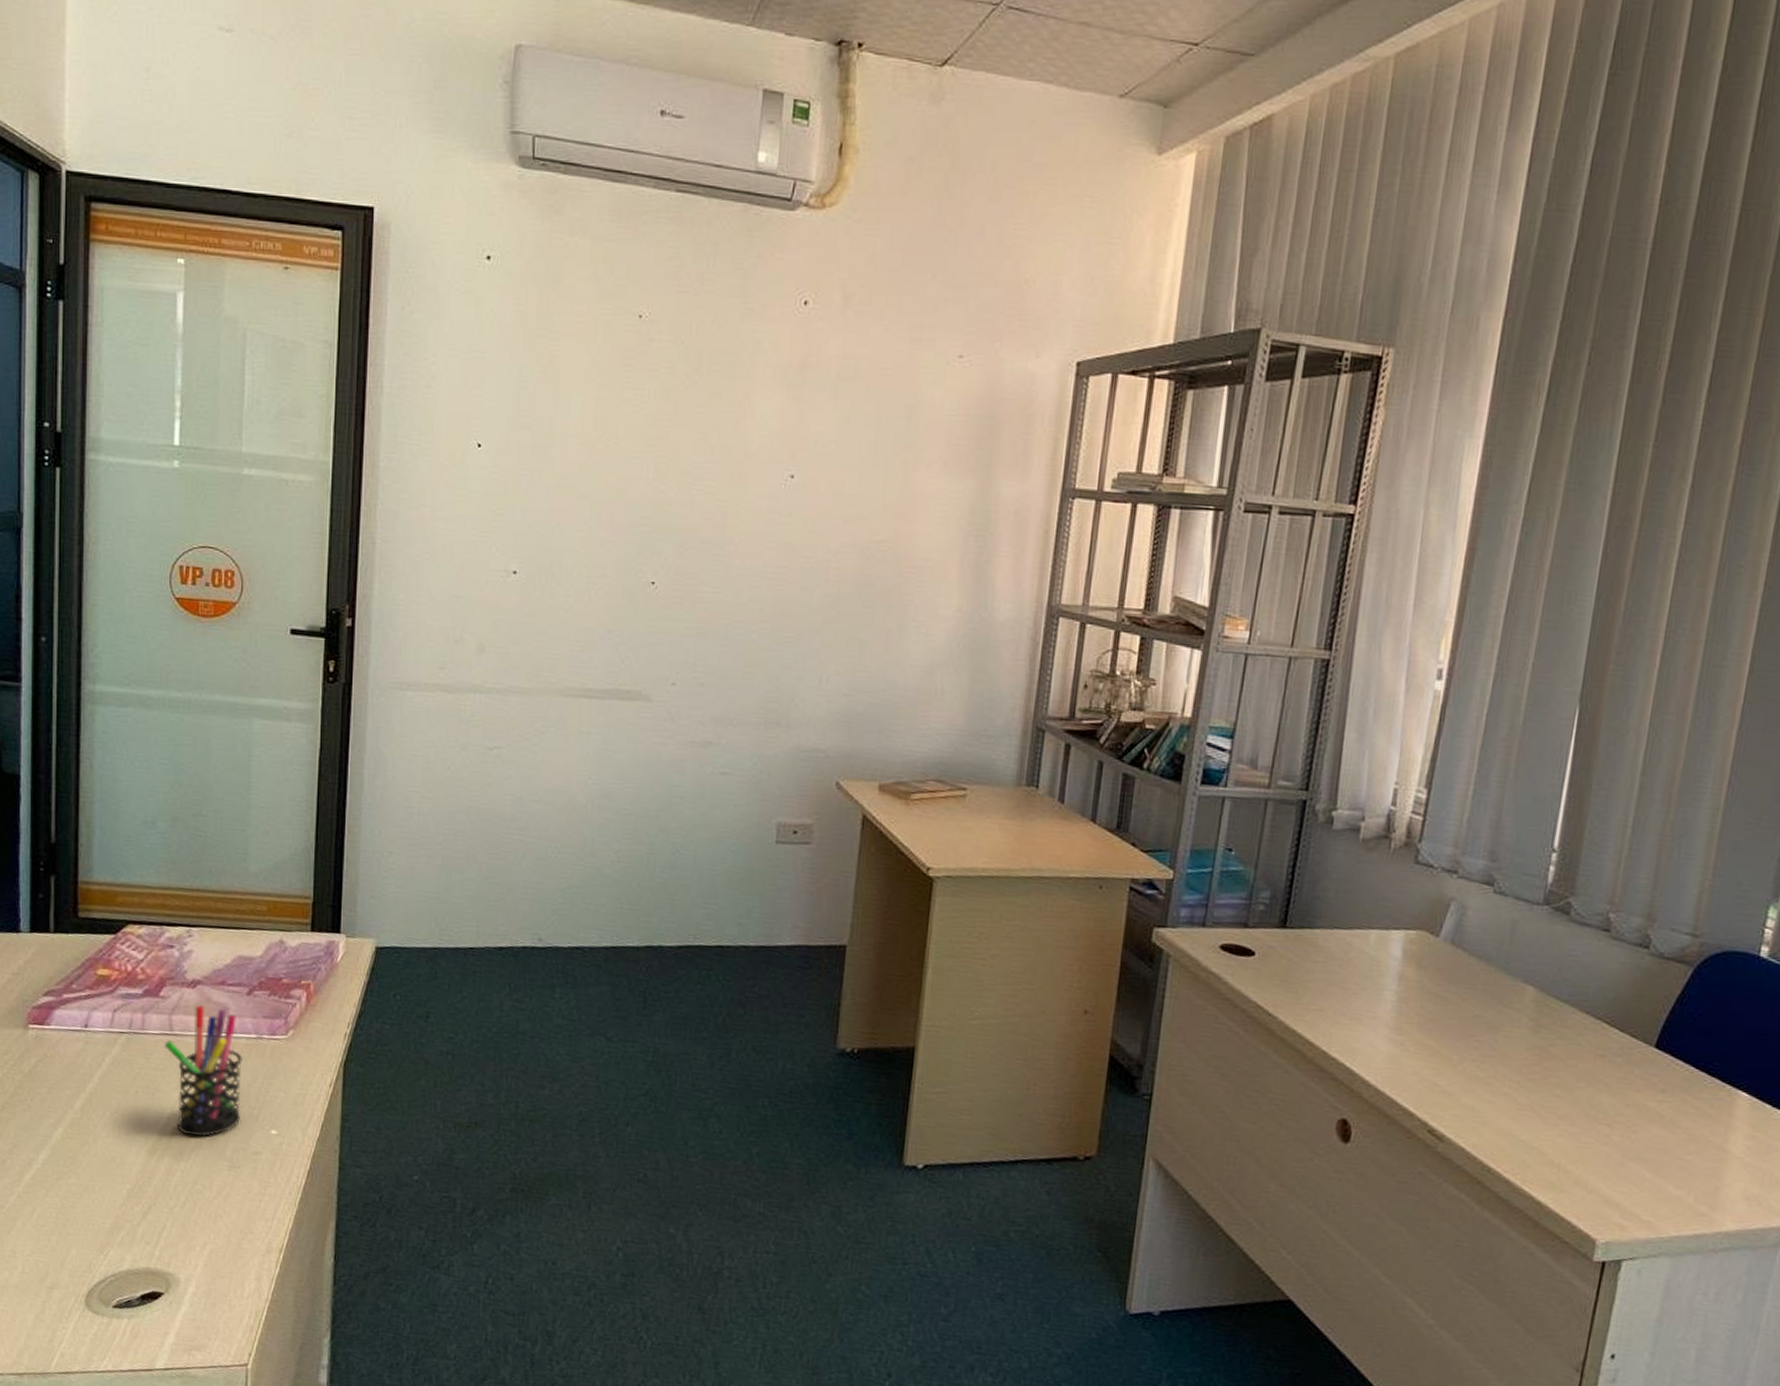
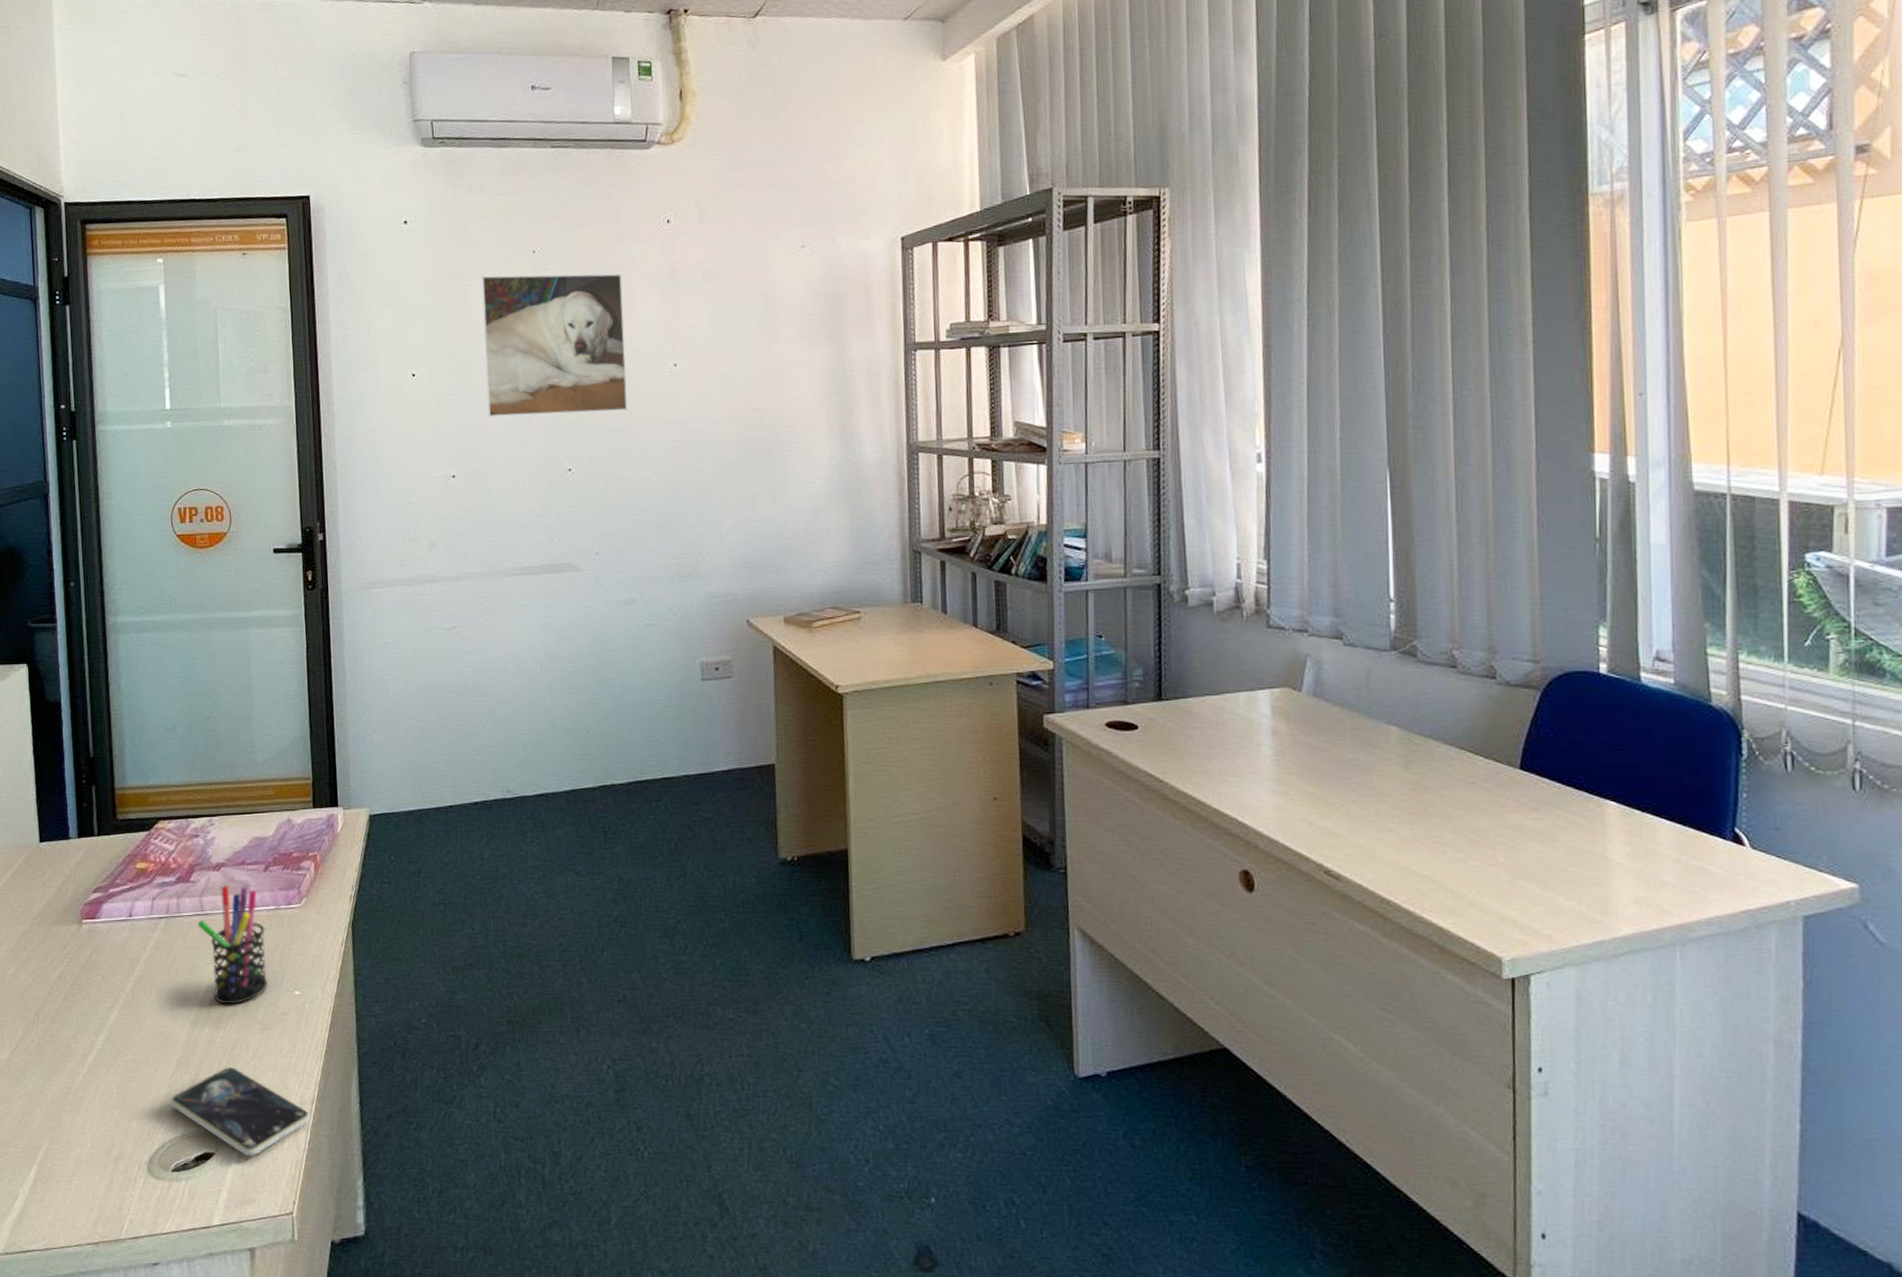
smartphone: none [117,1203,277,1301] -> present [170,1067,310,1157]
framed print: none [564,337,742,522] -> present [481,273,628,417]

